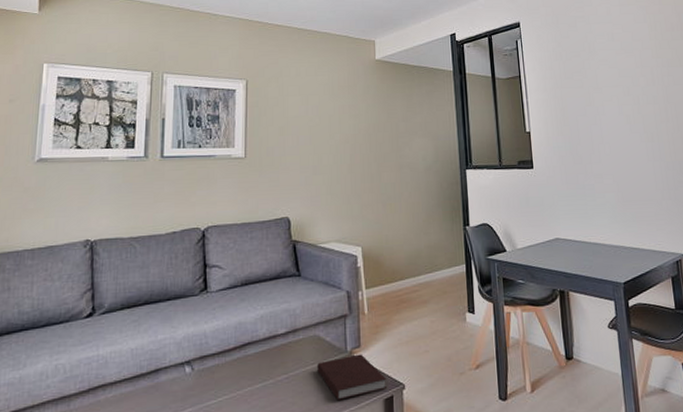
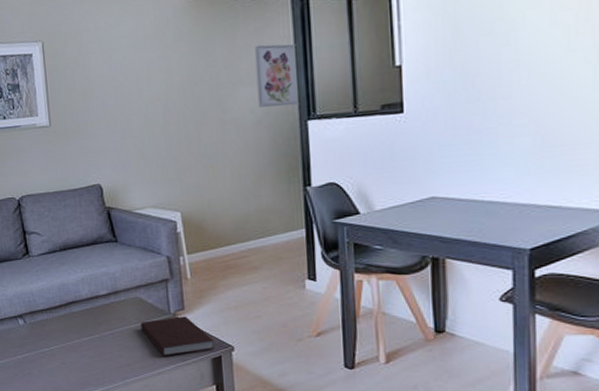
wall art: none [426,104,460,157] -> present [254,44,300,108]

